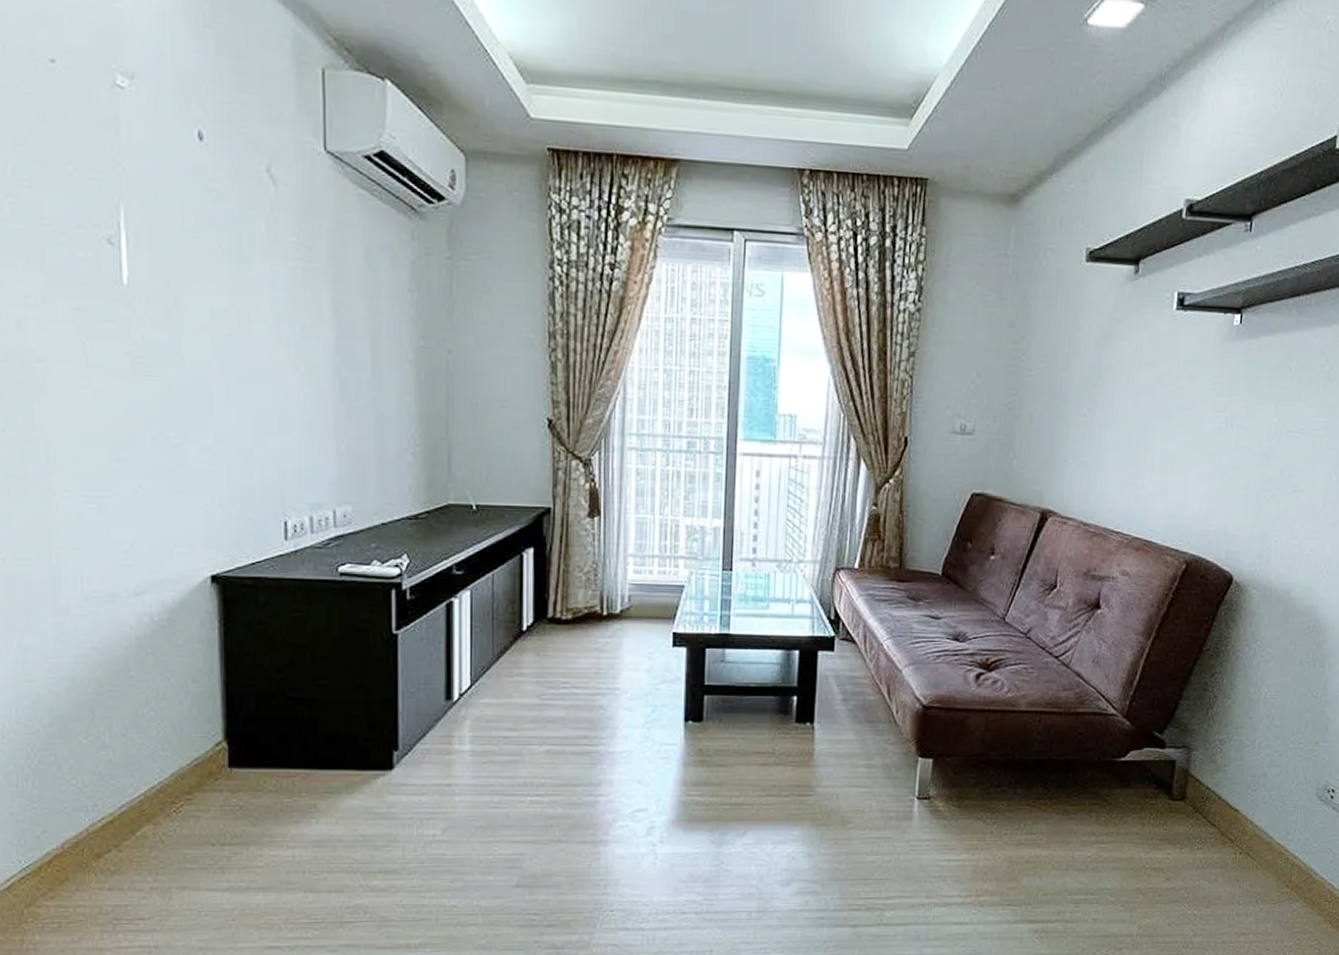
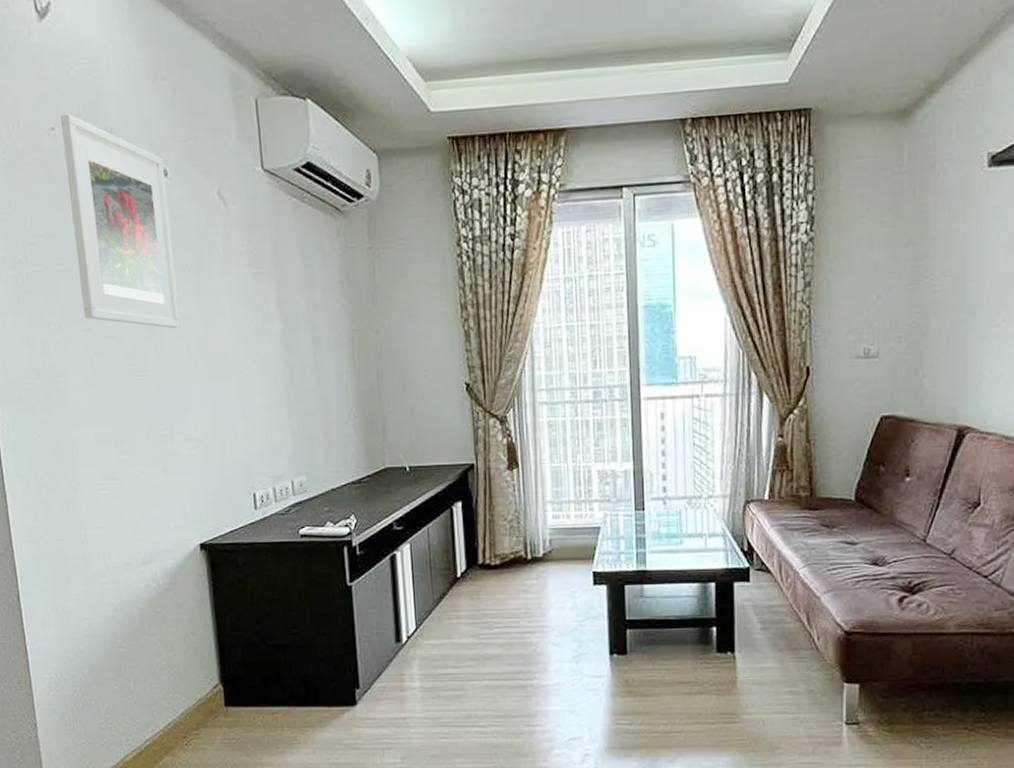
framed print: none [65,45,206,321] -> present [61,113,180,329]

